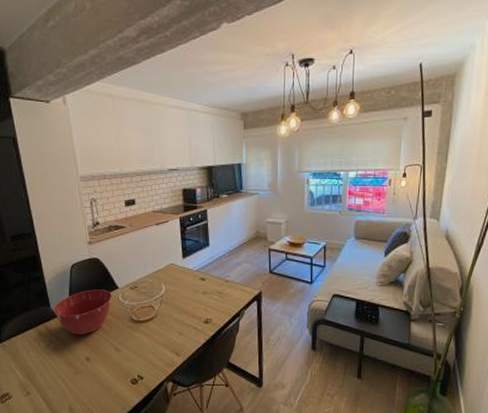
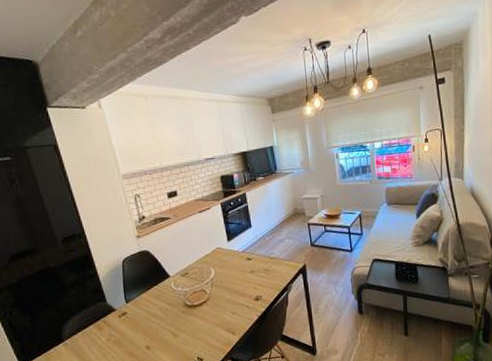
mixing bowl: present [53,289,112,335] -> none [110,279,165,326]

